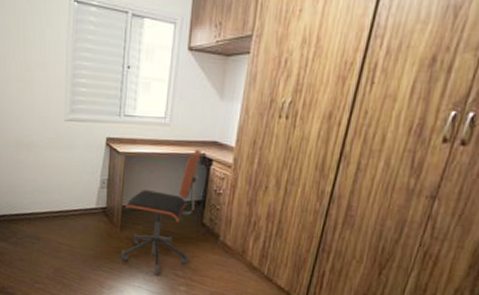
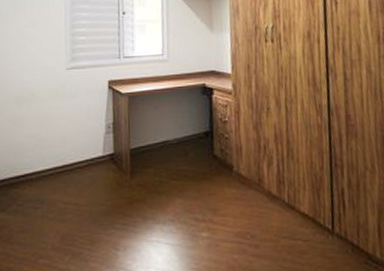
office chair: present [120,149,202,275] -> none [133,80,206,223]

